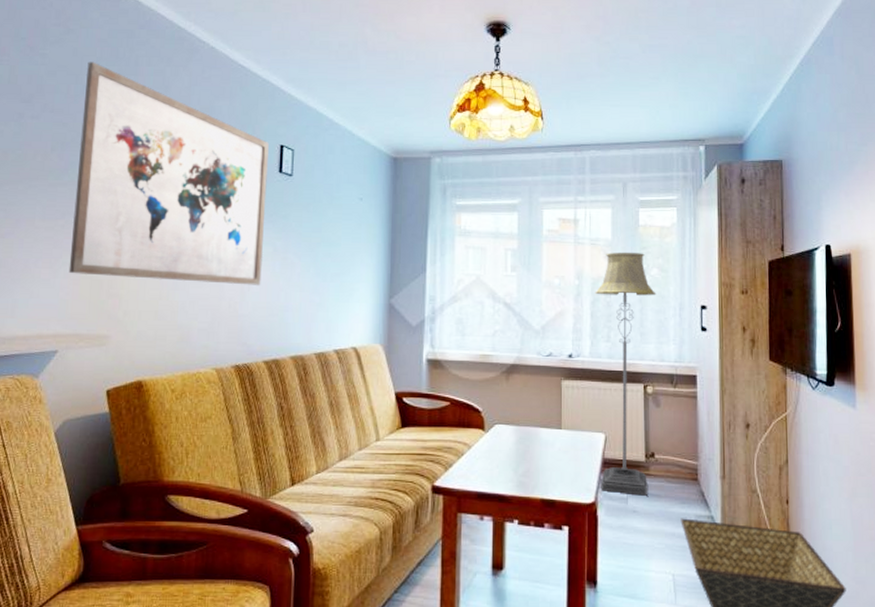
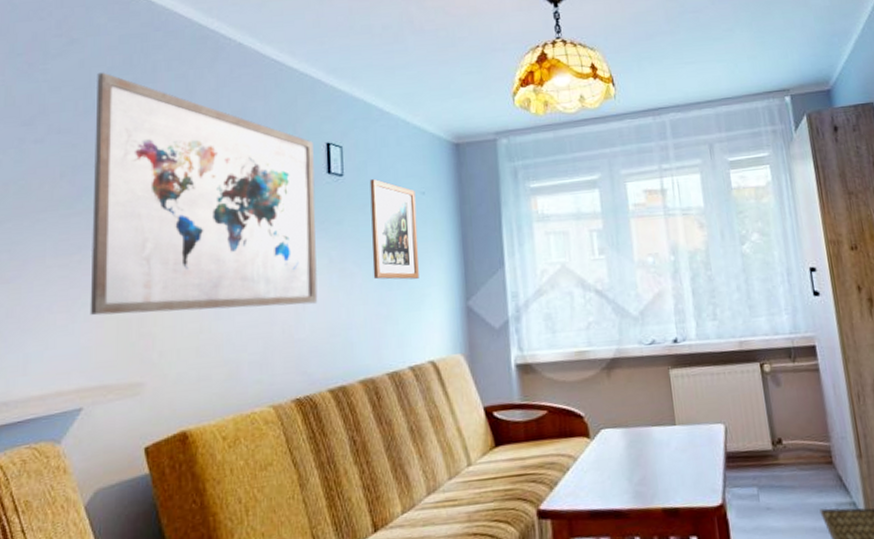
wall art: none [310,181,354,274] -> present [369,178,419,280]
floor lamp: present [595,251,657,496] -> none [693,218,780,490]

